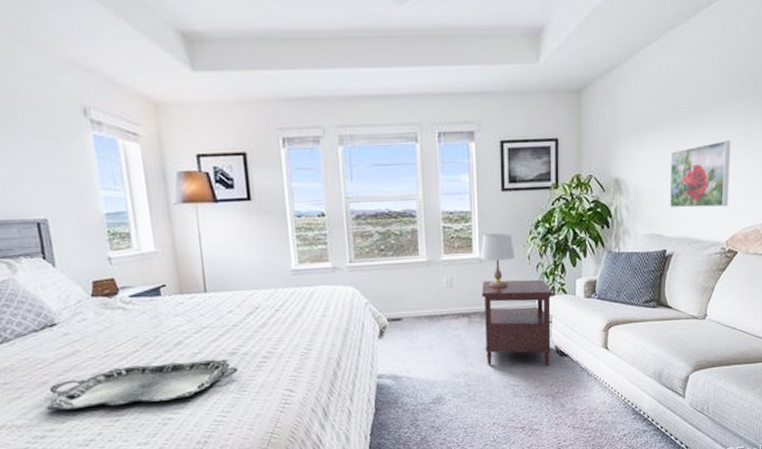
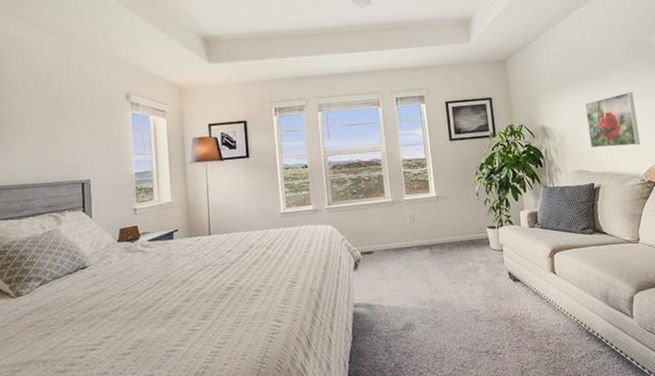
serving tray: present [47,359,238,410] -> none [71,293,234,345]
table lamp: present [480,233,515,288] -> none [436,174,466,222]
side table: present [481,279,553,366] -> none [439,213,505,292]

